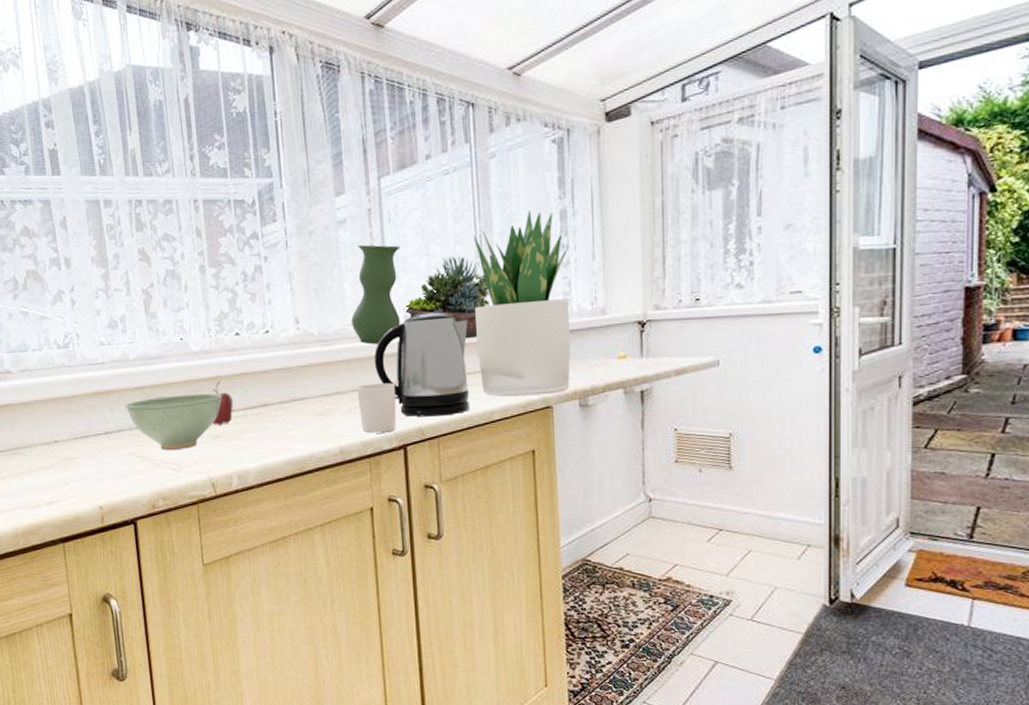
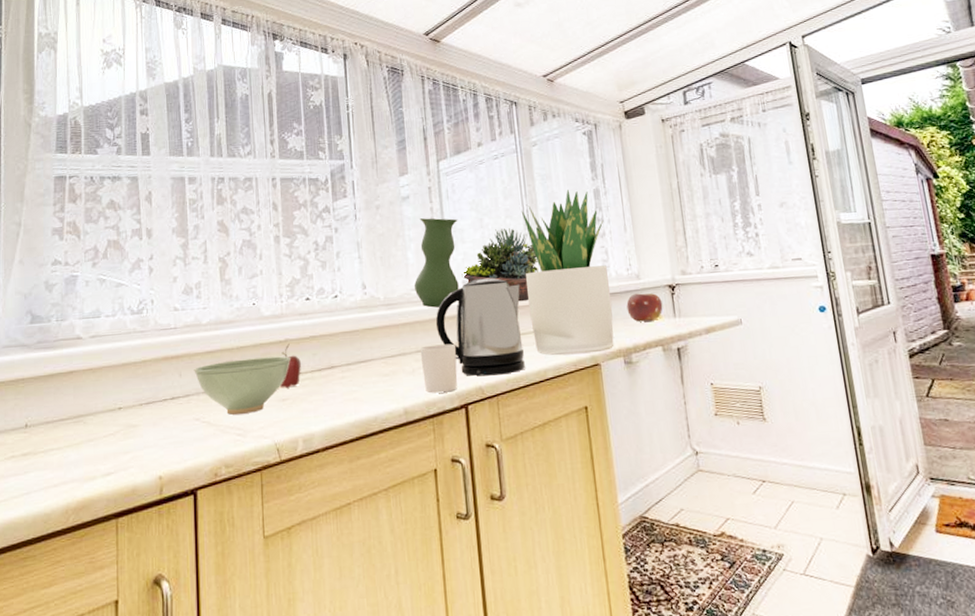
fruit: none [587,330,629,362] -> present [626,293,663,322]

